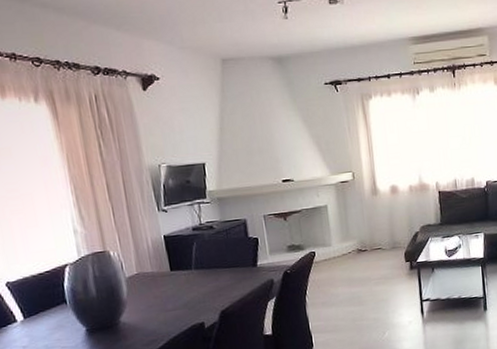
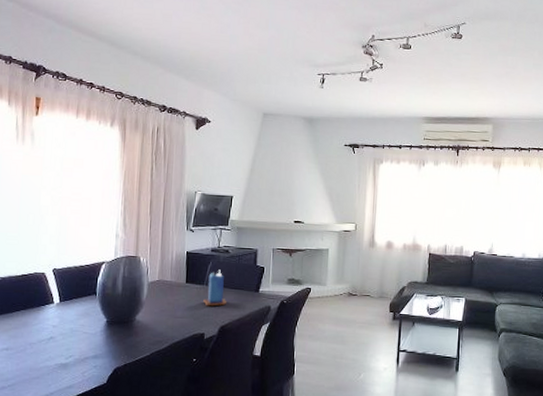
candle: none [195,249,222,293] -> present [203,270,226,307]

